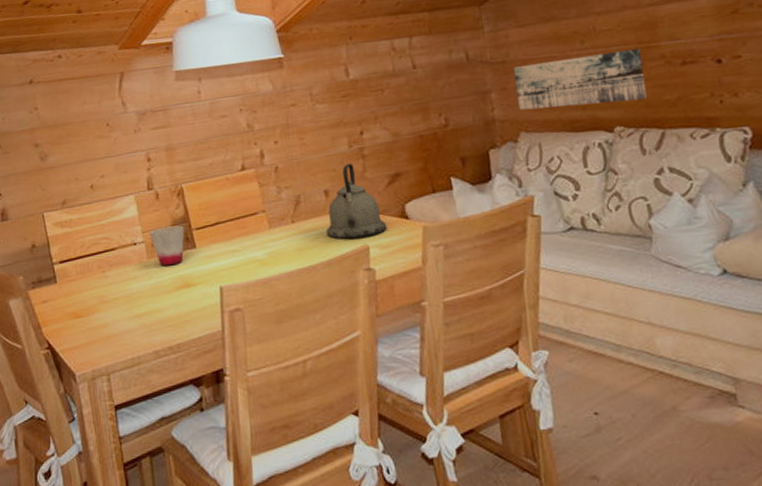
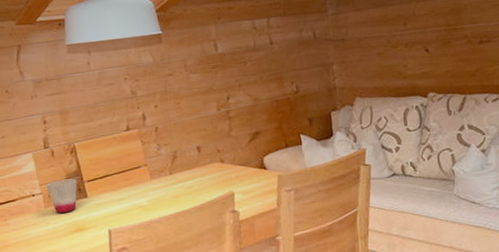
kettle: present [326,163,387,239] -> none [199,124,249,187]
wall art: present [513,48,647,111] -> none [351,29,453,80]

